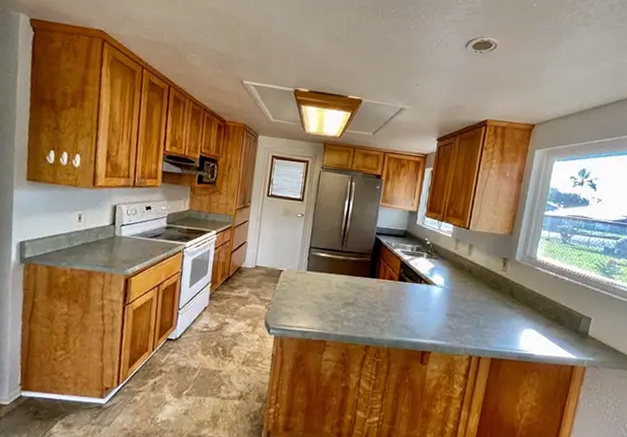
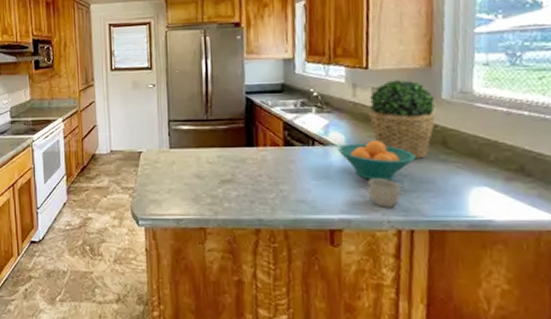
fruit bowl: none [438,284,491,317] -> present [338,140,417,180]
mug: none [453,314,481,338] -> present [367,179,406,208]
potted plant: none [464,240,511,304] -> present [369,80,436,159]

